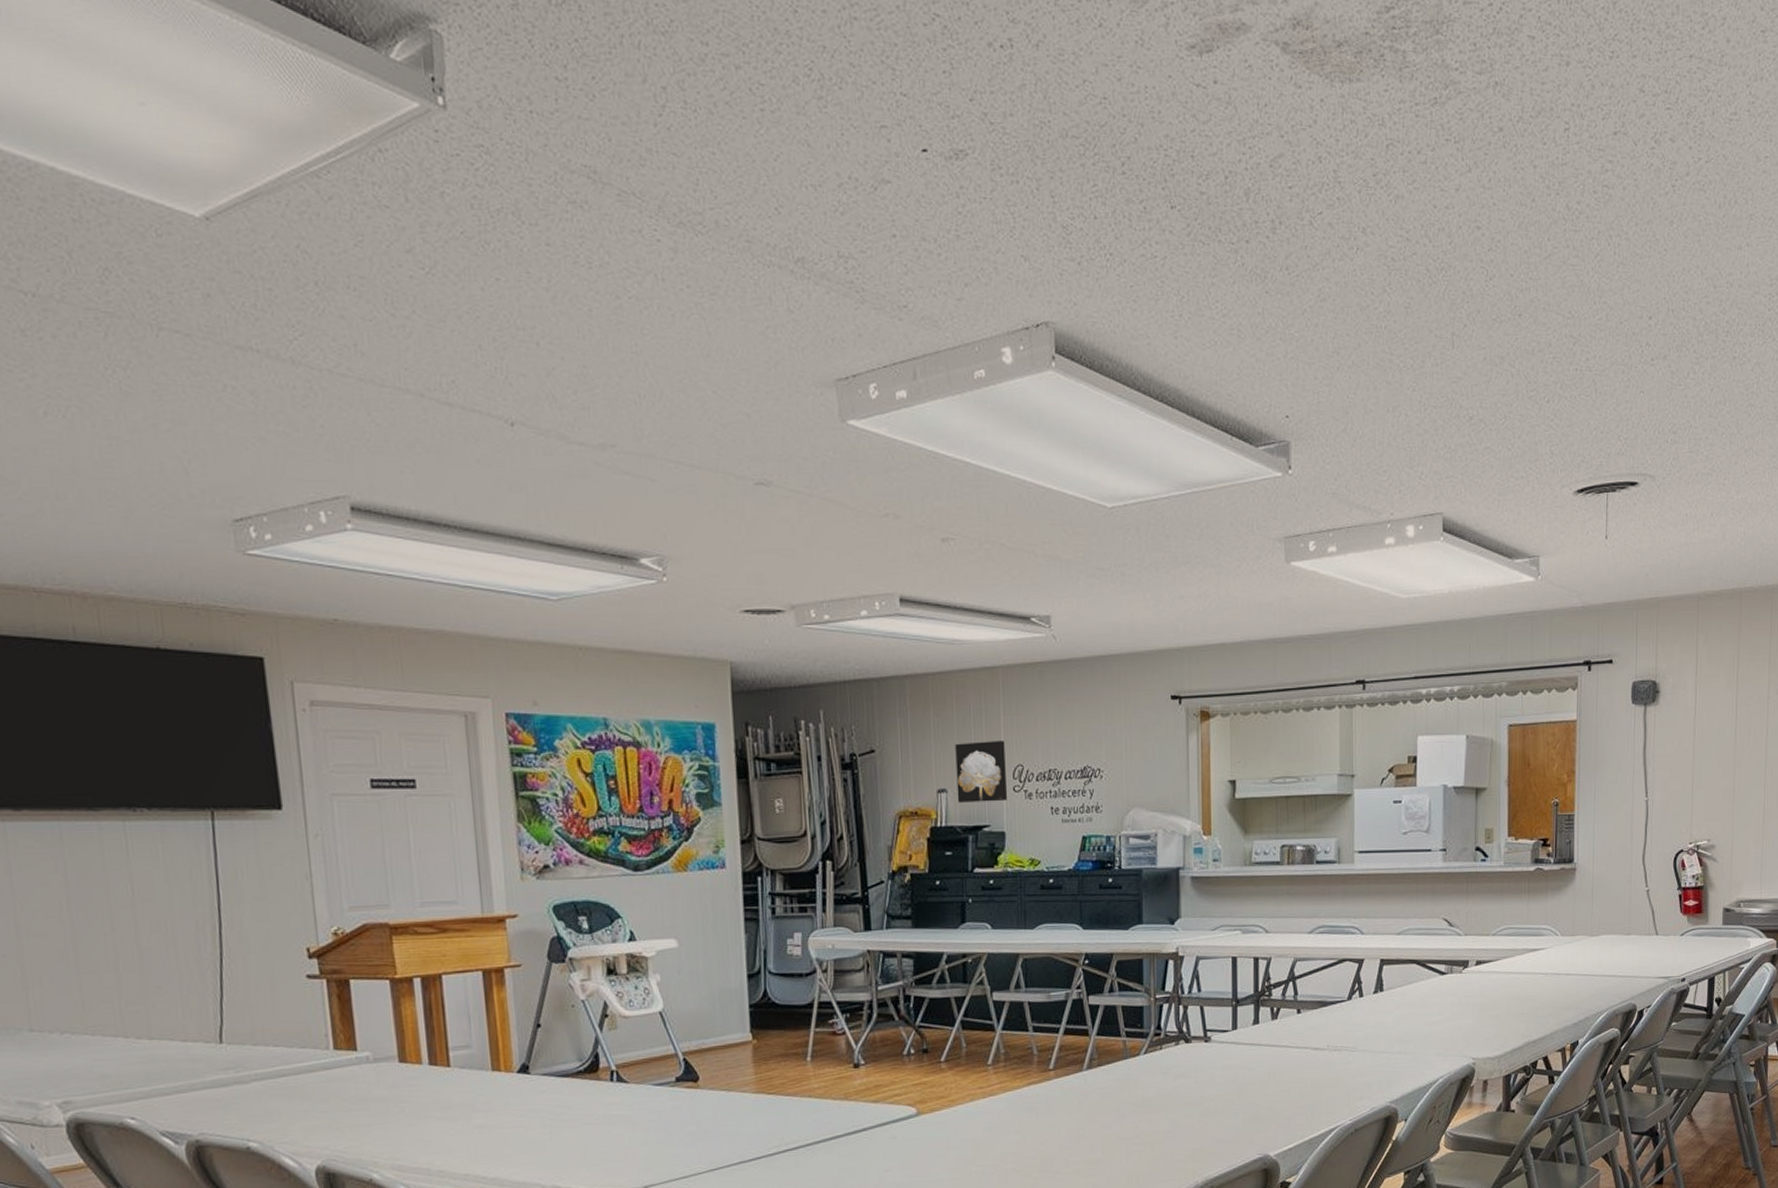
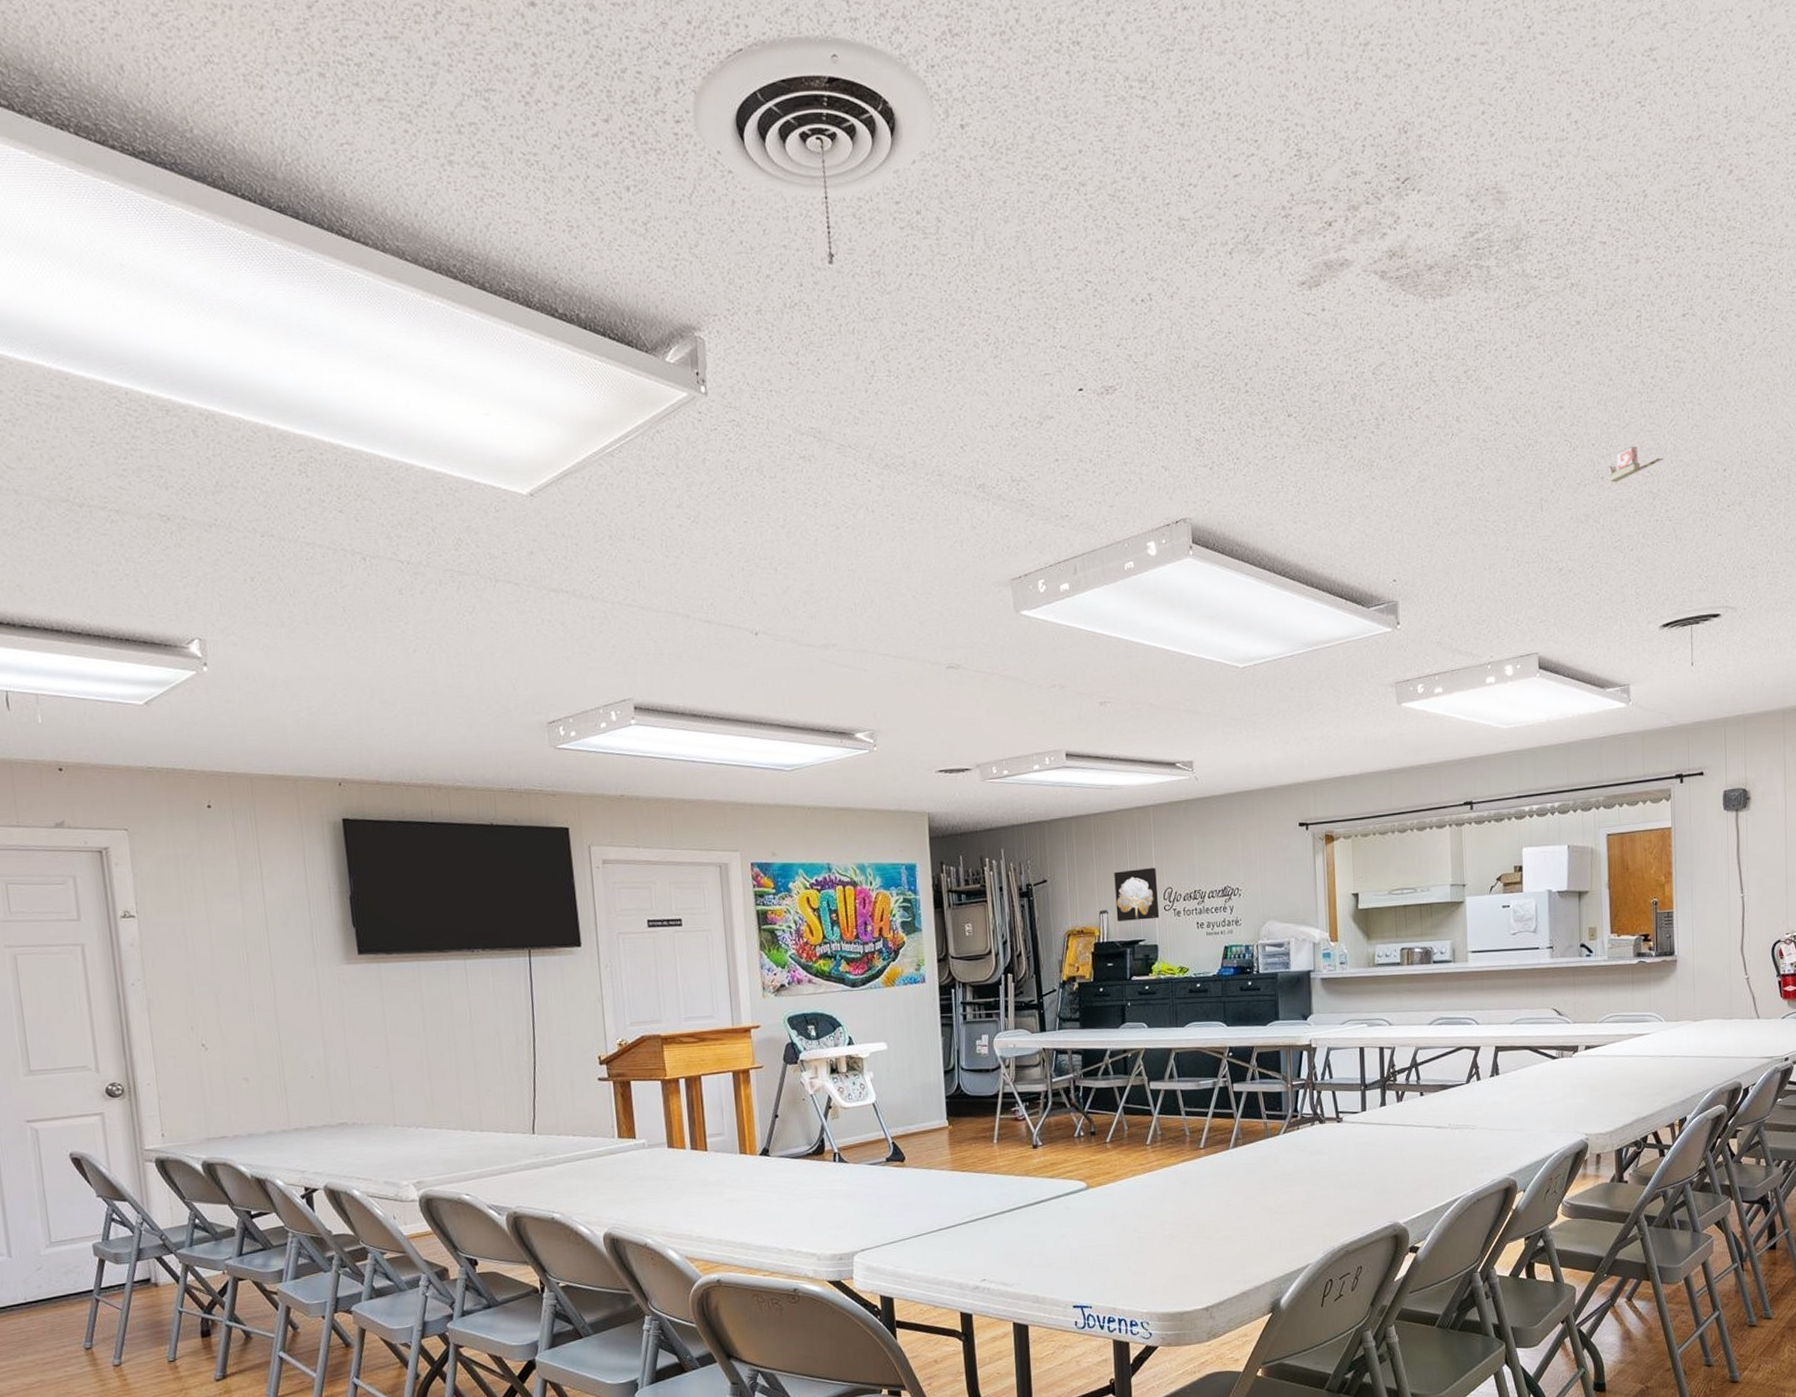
tape dispenser: none [1526,281,1586,322] -> present [1608,446,1664,483]

